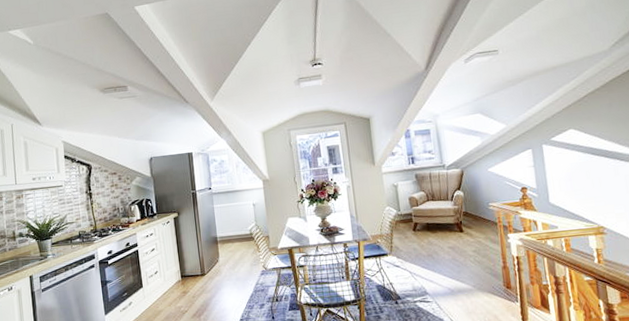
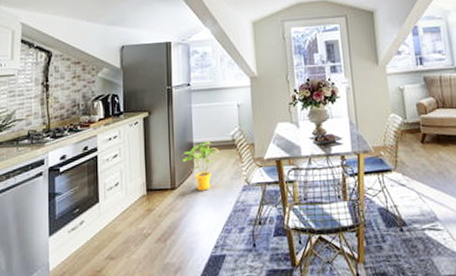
house plant: none [209,236,239,276] -> present [182,142,218,191]

